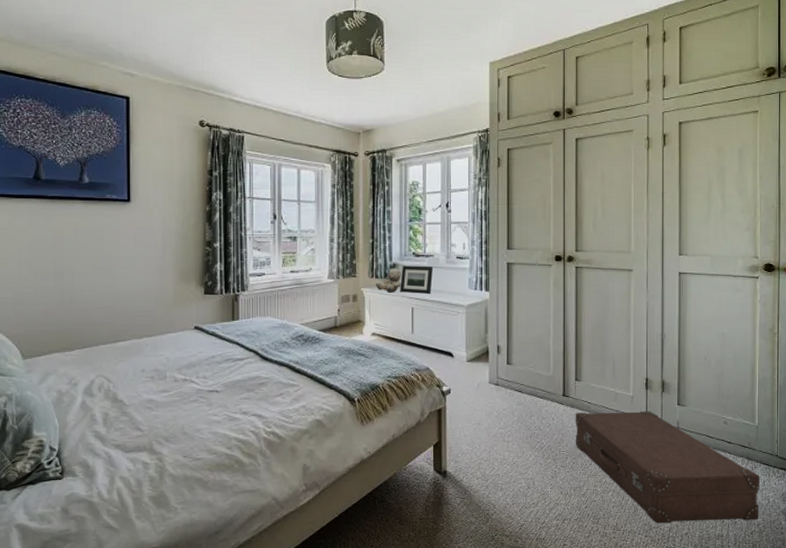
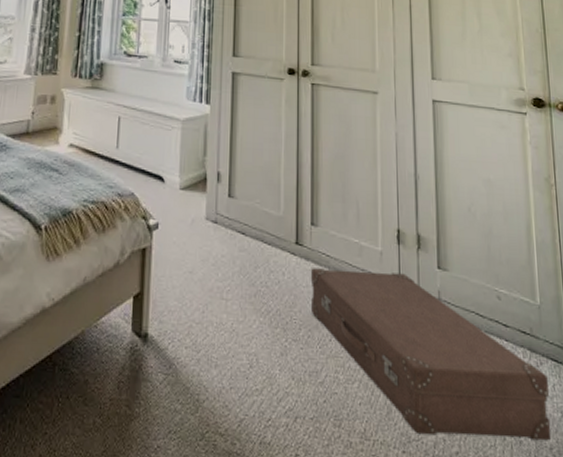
teddy bear: present [375,268,401,293] -> none [78,67,109,97]
picture frame: present [400,265,434,295] -> none [106,66,147,103]

